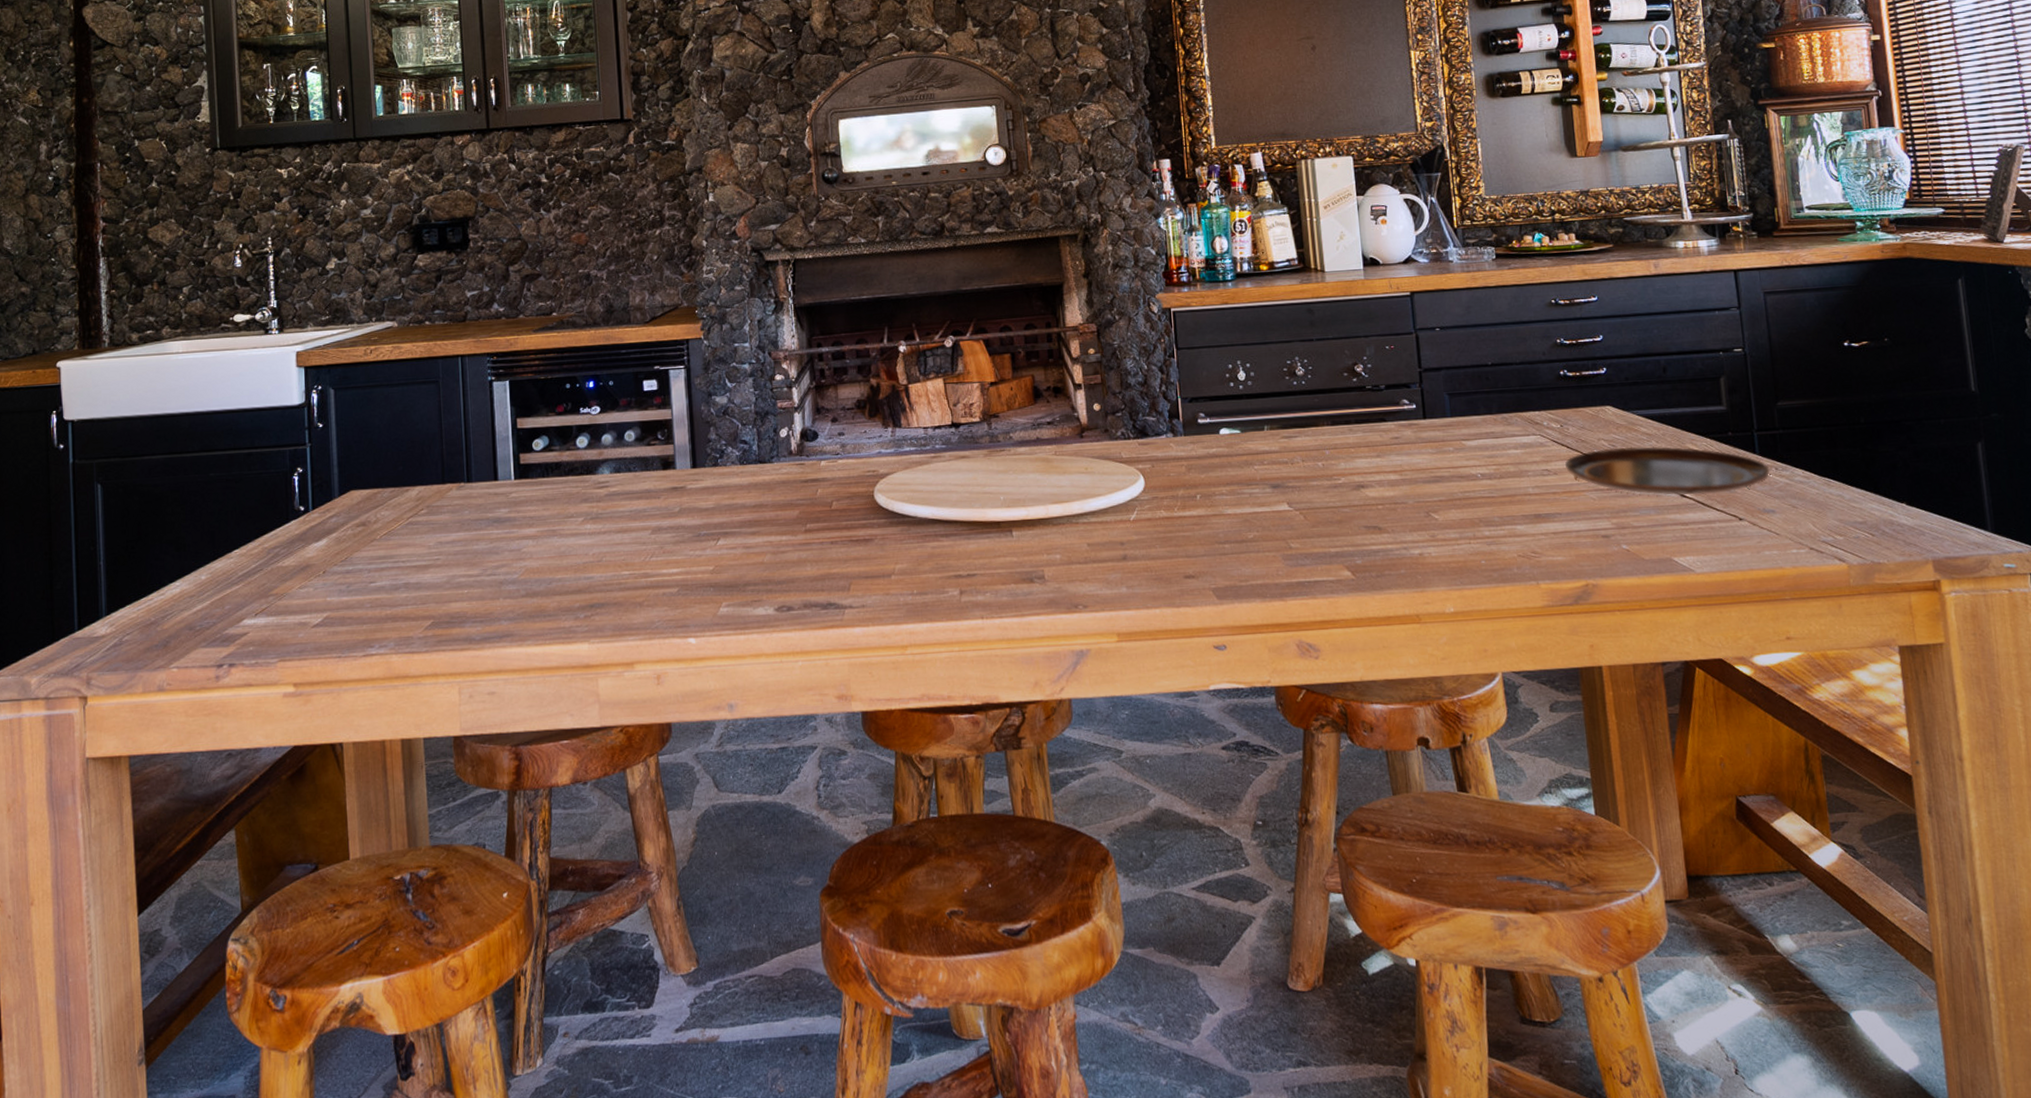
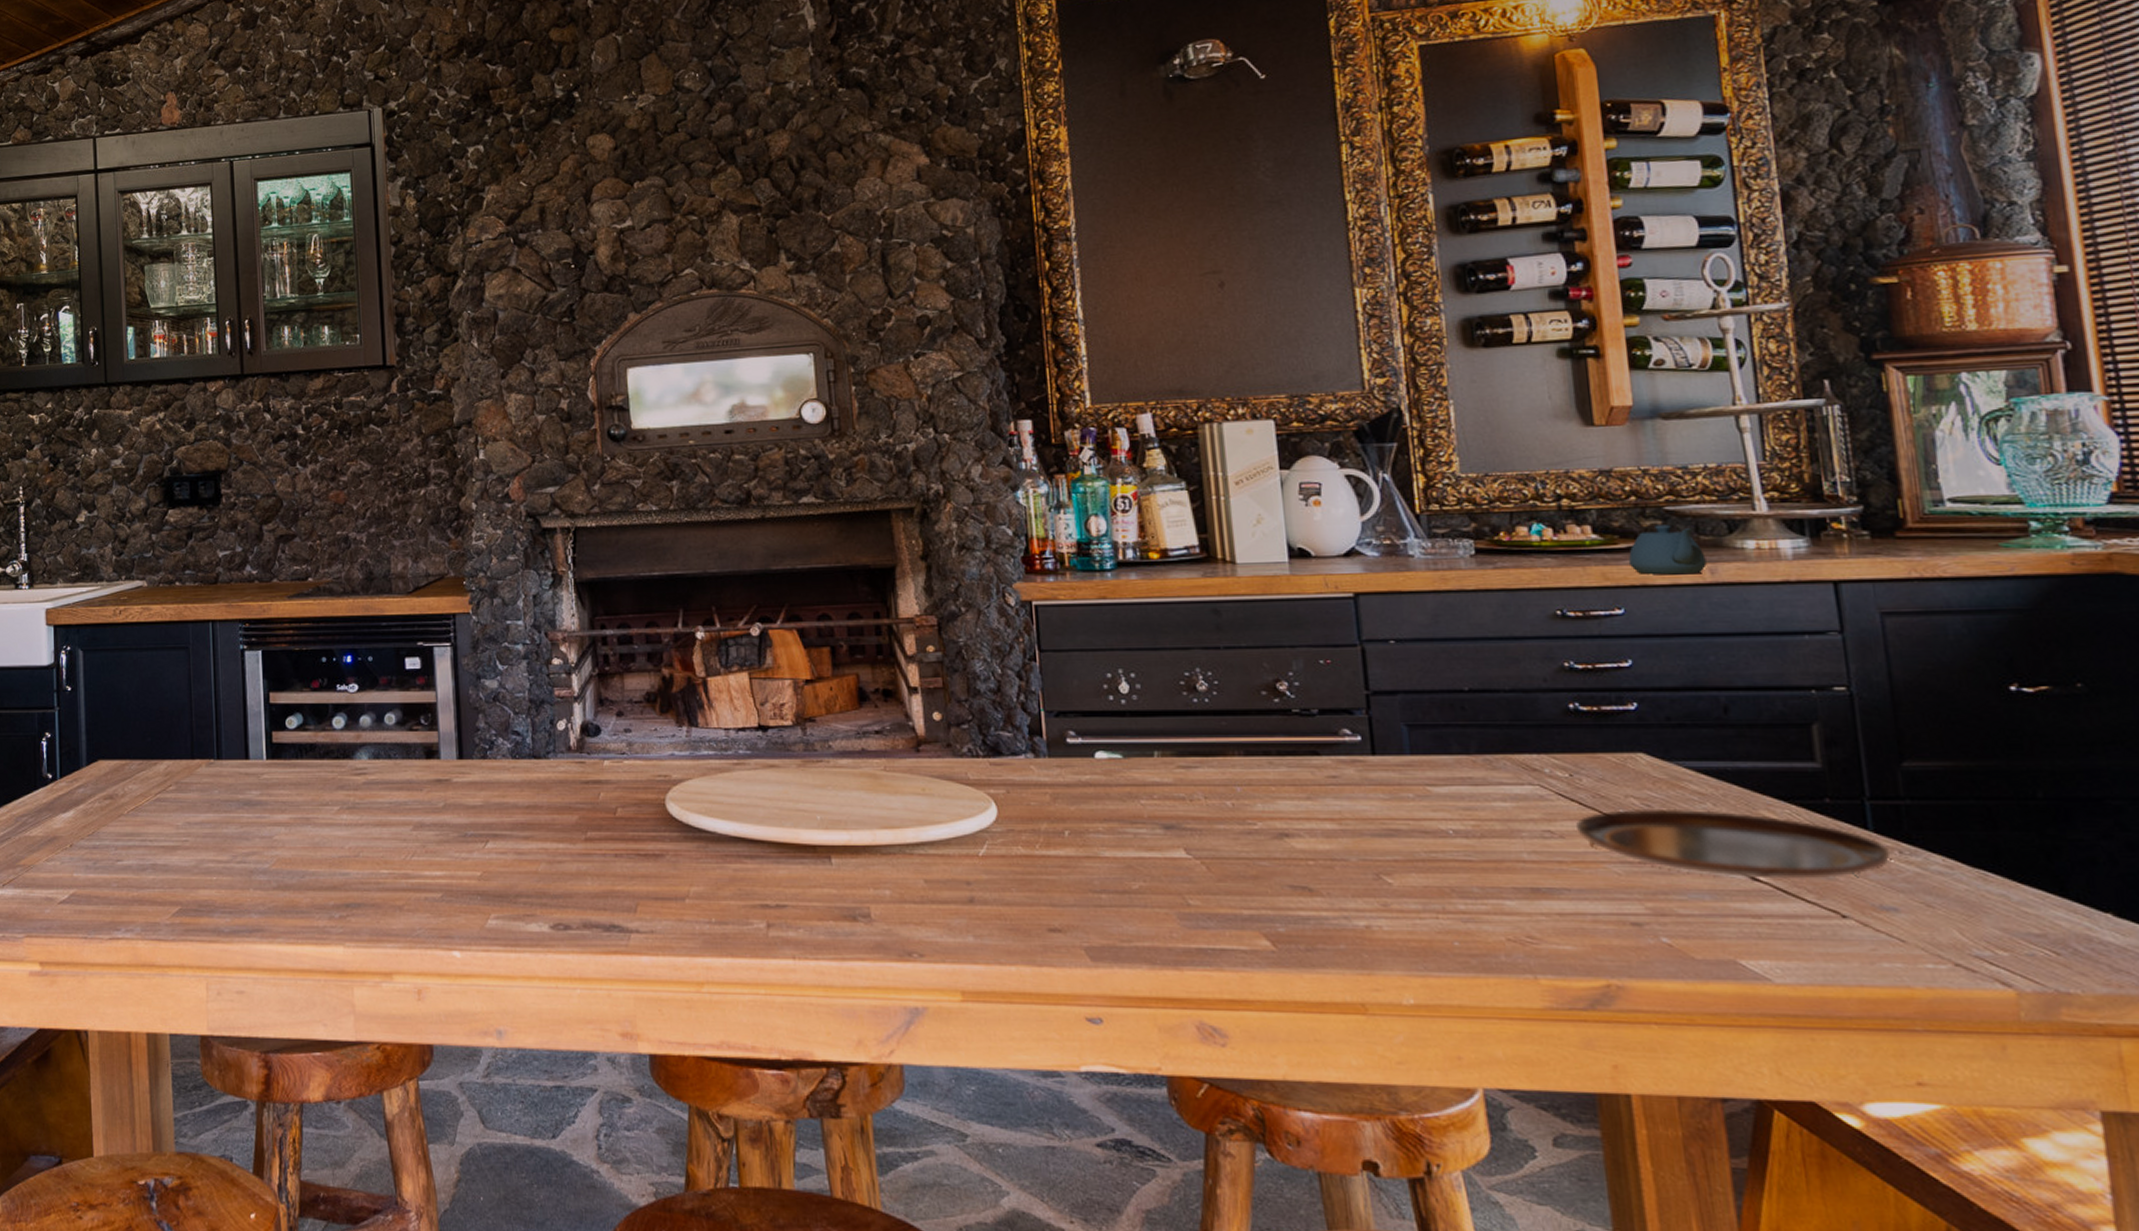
teapot: none [1600,231,1652,270] -> present [1629,524,1707,575]

